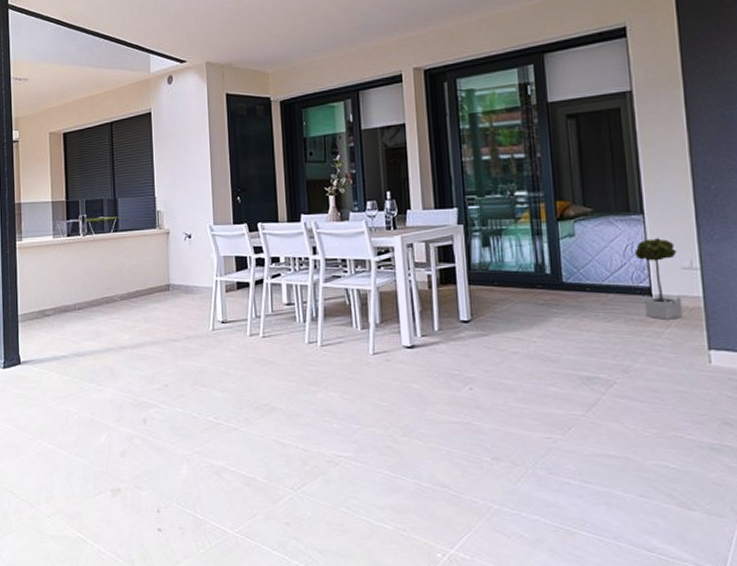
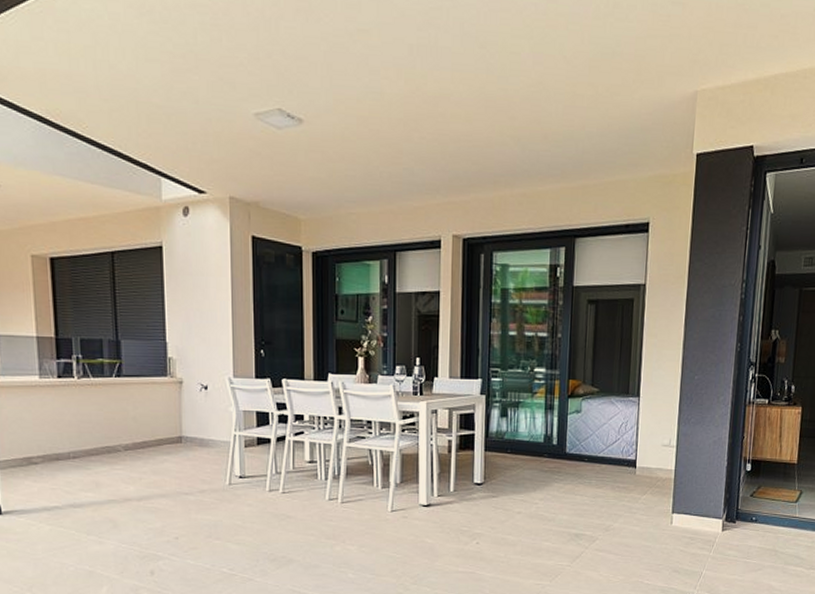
potted tree: present [634,238,683,320] -> none [627,419,660,488]

